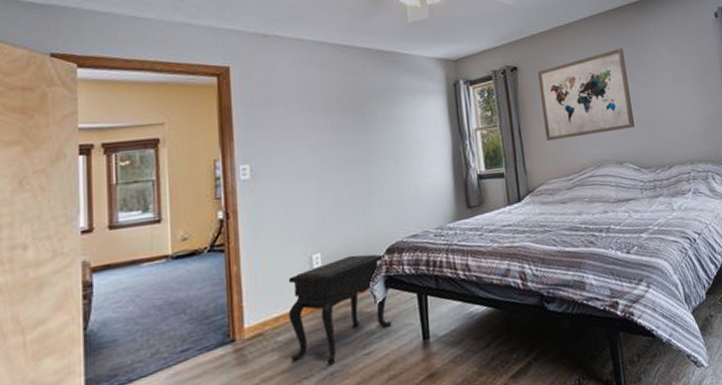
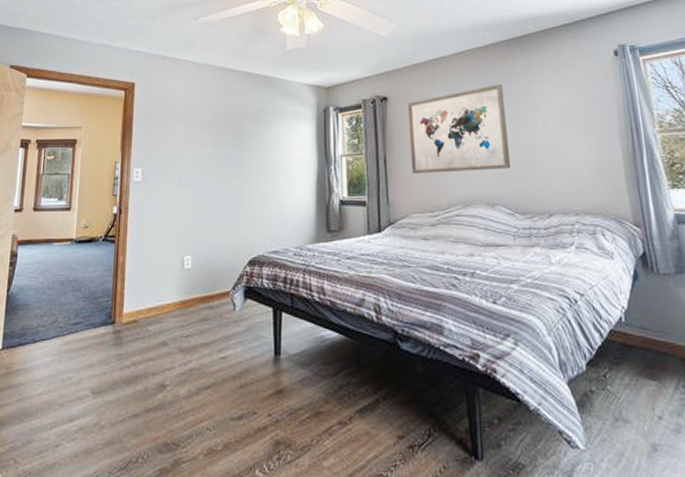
side table: present [288,254,392,364] -> none [158,262,247,361]

